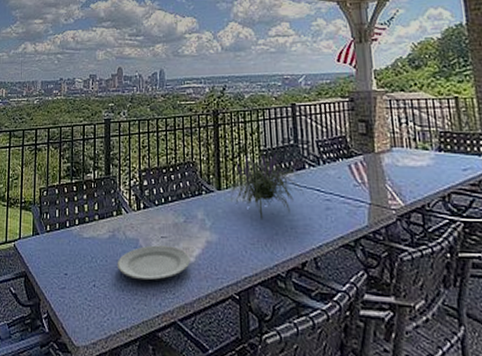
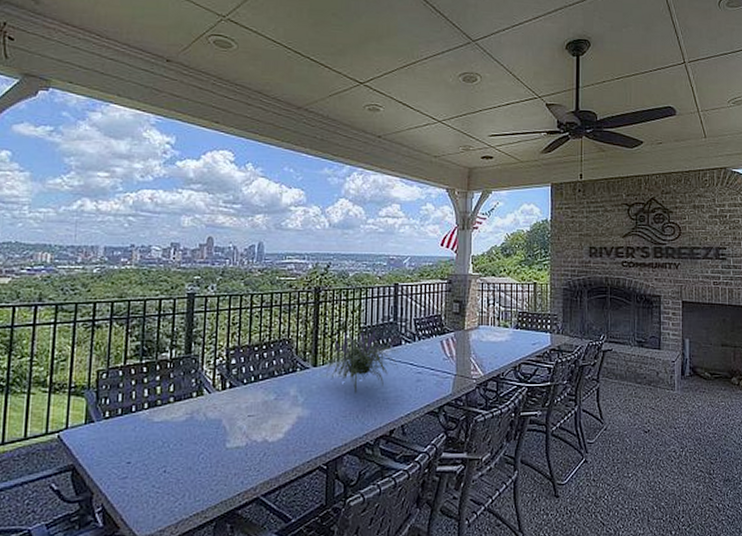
plate: present [117,245,190,281] -> none [194,424,279,461]

